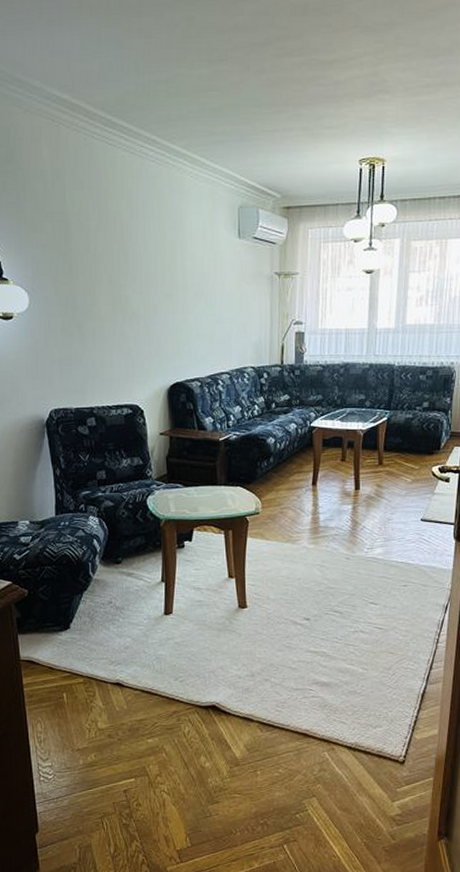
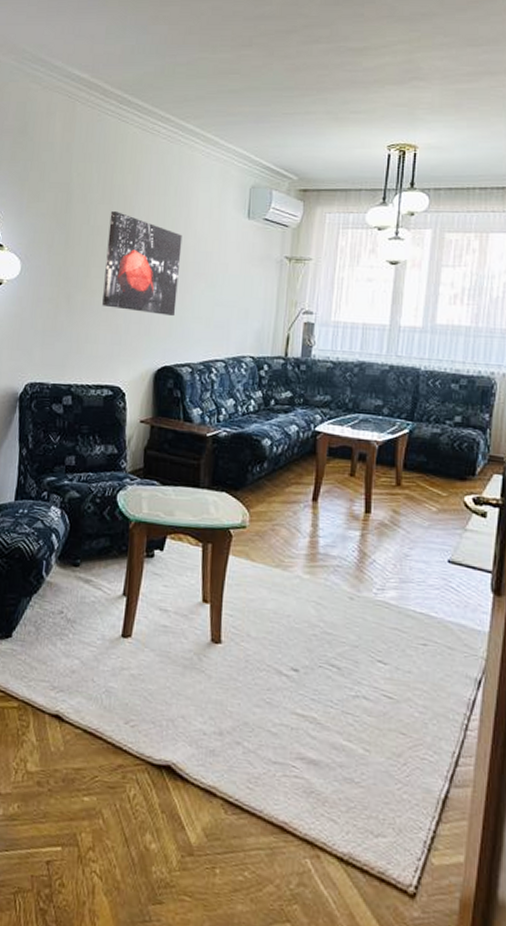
wall art: none [109,238,181,335] -> present [102,211,183,315]

